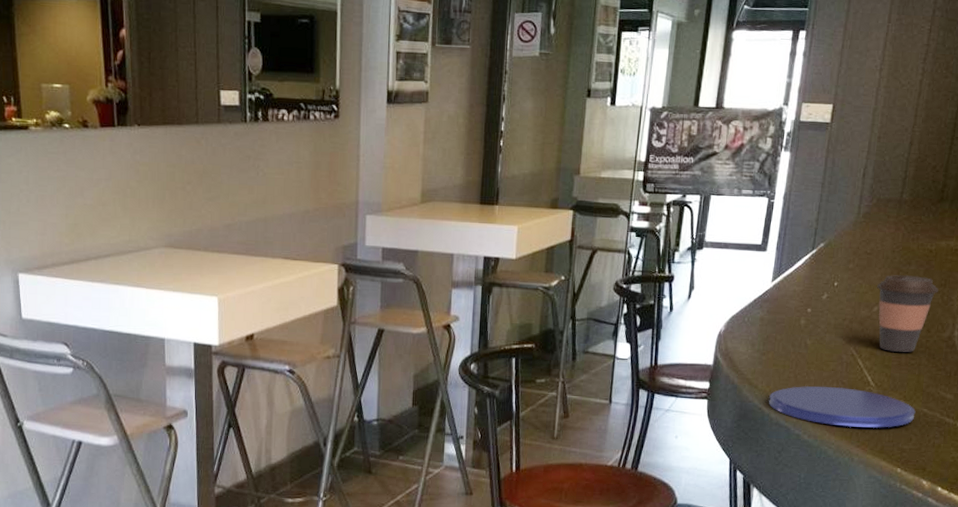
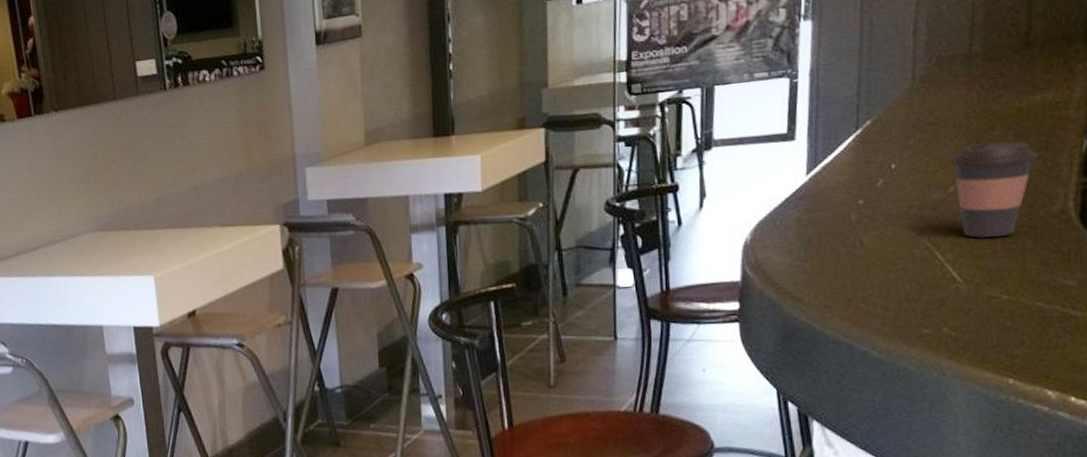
saucer: present [769,385,916,429] -> none [820,288,1026,336]

